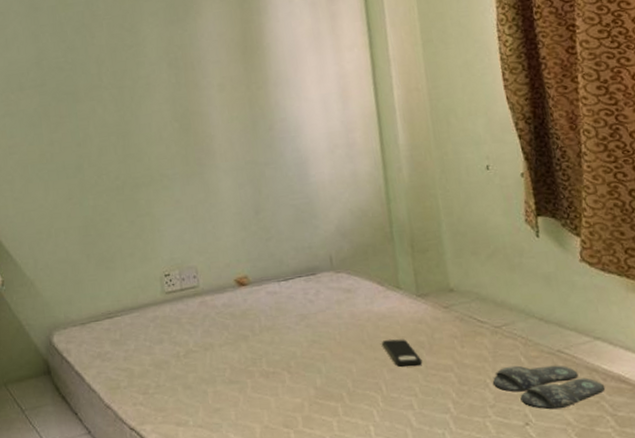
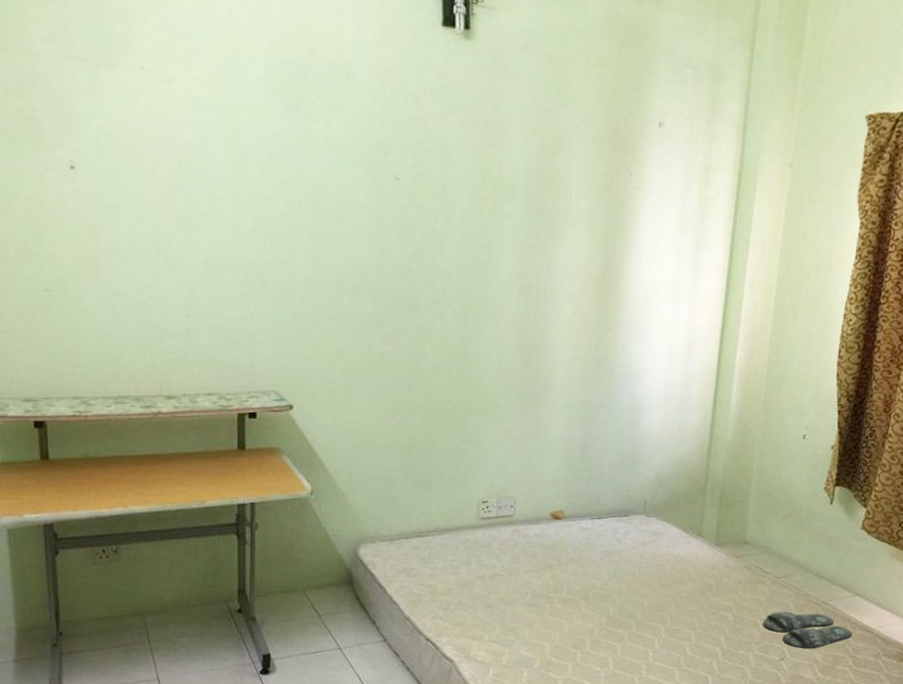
phone: present [382,339,423,367] -> none [675,580,707,604]

